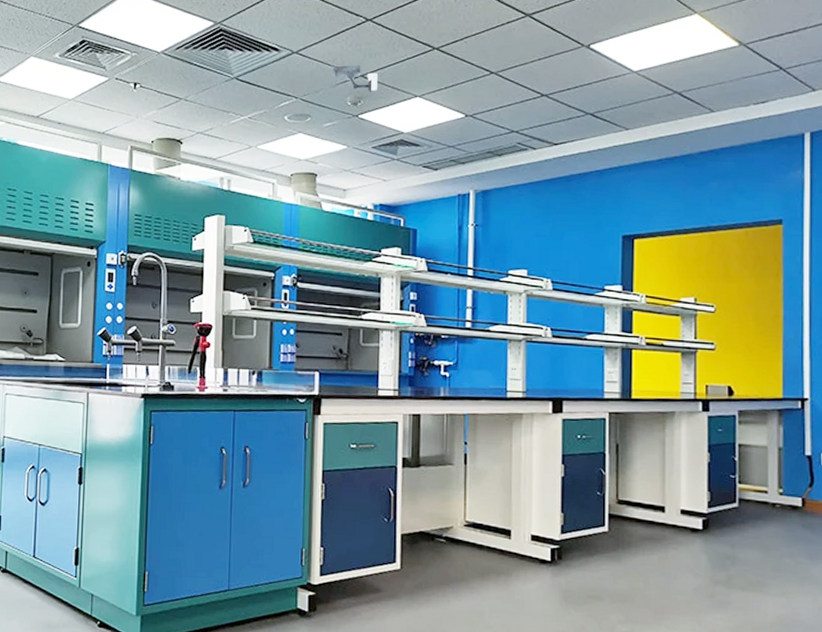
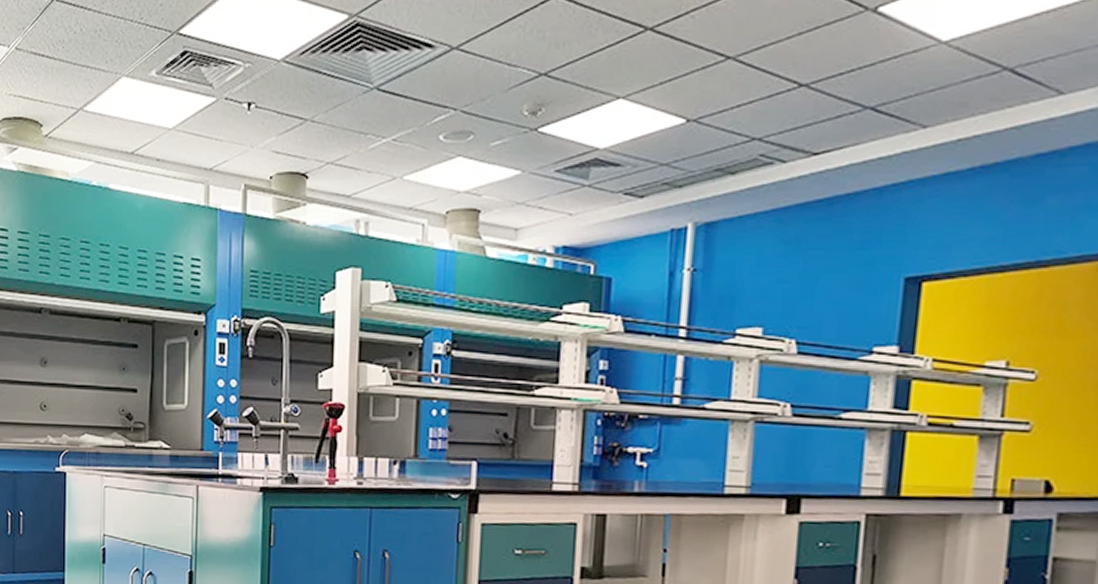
security camera: present [331,65,378,92] -> none [502,60,566,96]

